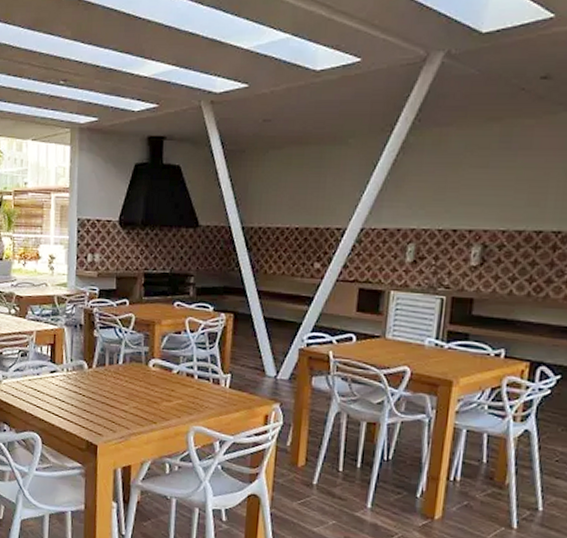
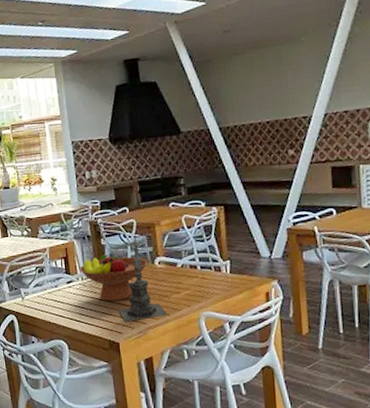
fruit bowl: none [65,347,141,400] -> present [79,254,148,301]
candle holder: none [101,329,155,424] -> present [118,233,168,322]

